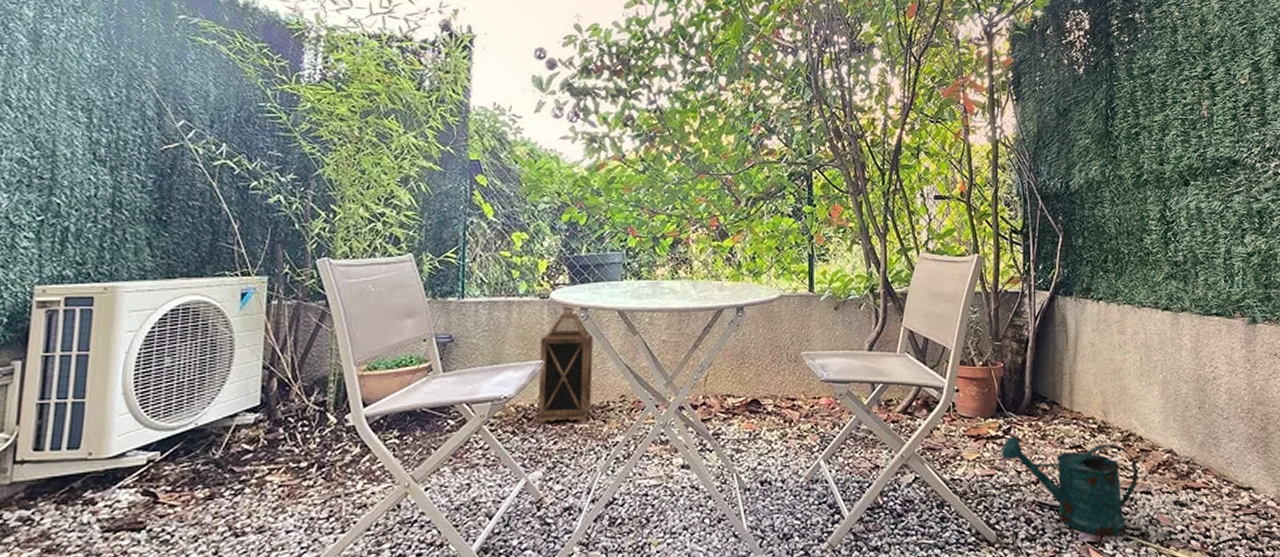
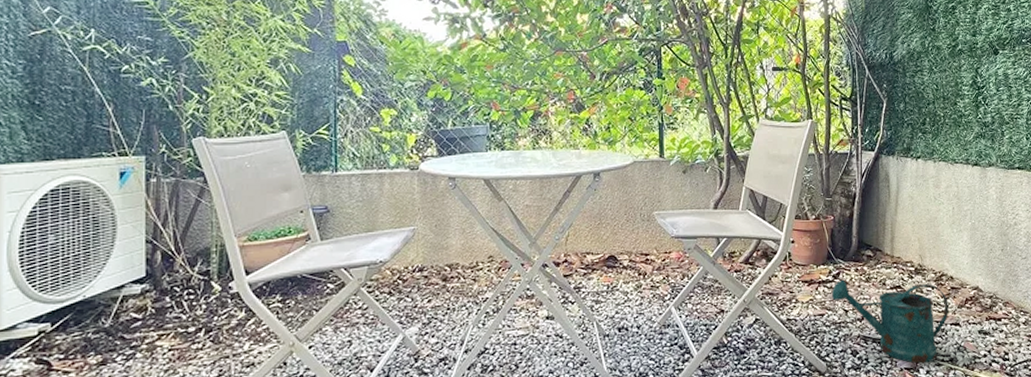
lantern: present [537,305,594,424] -> none [412,175,462,284]

